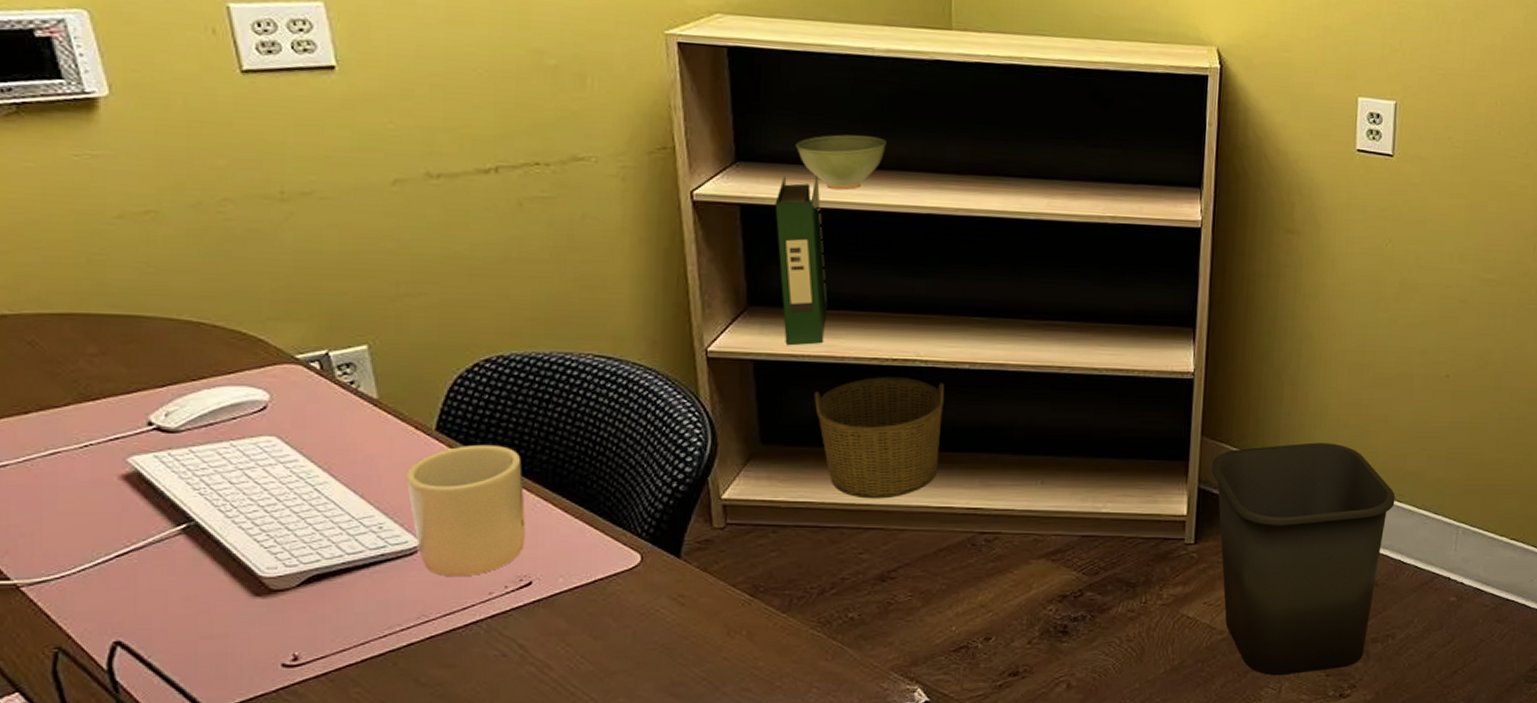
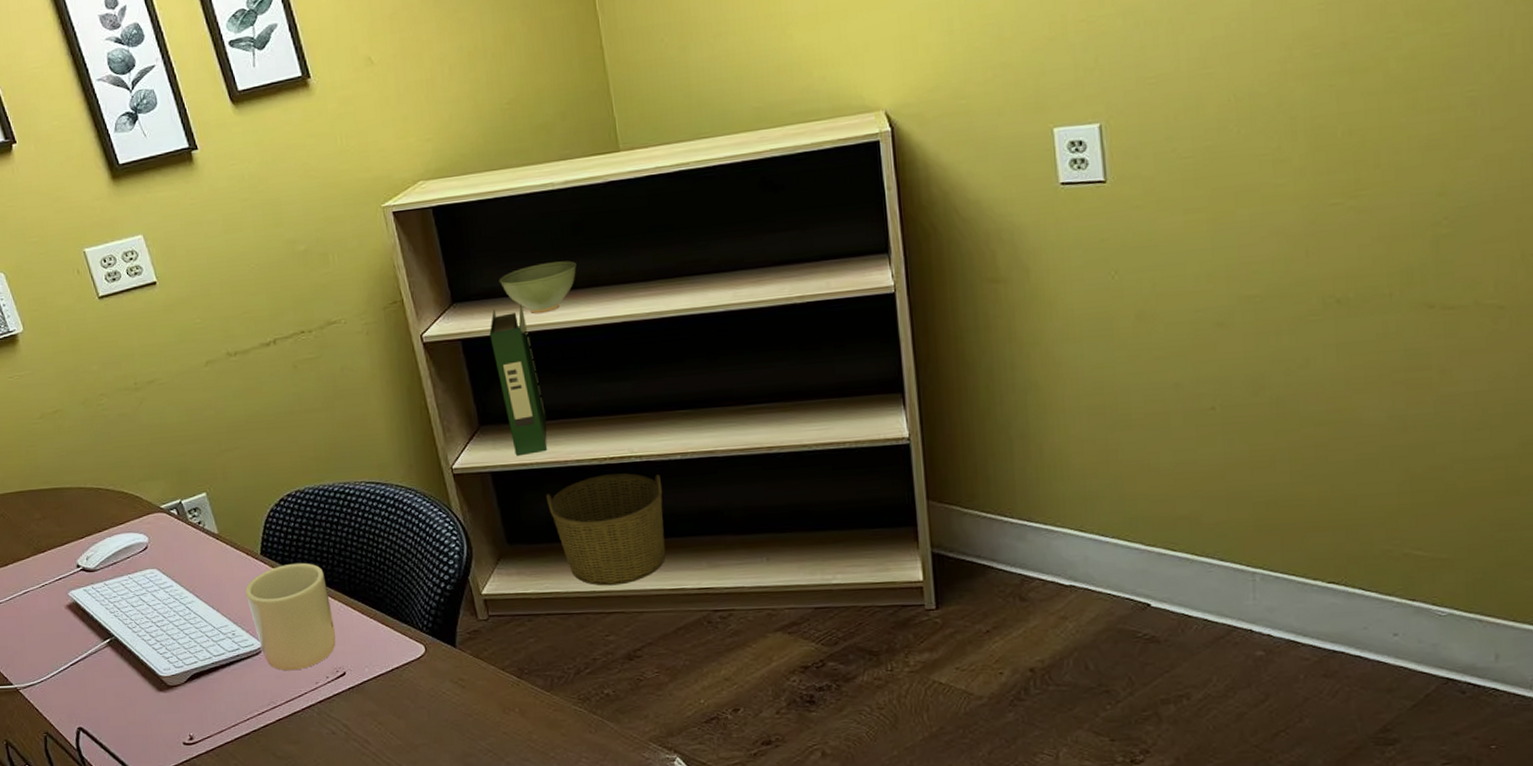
waste bin: present [1211,442,1396,676] -> none [942,494,1167,741]

